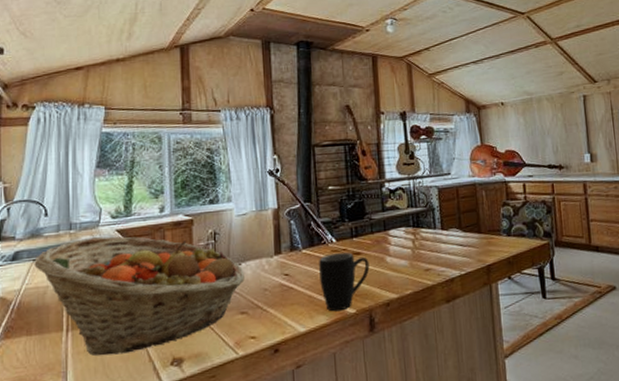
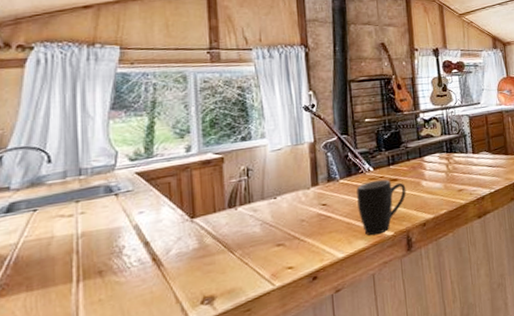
fruit basket: present [34,236,245,356] -> none [35,178,280,304]

